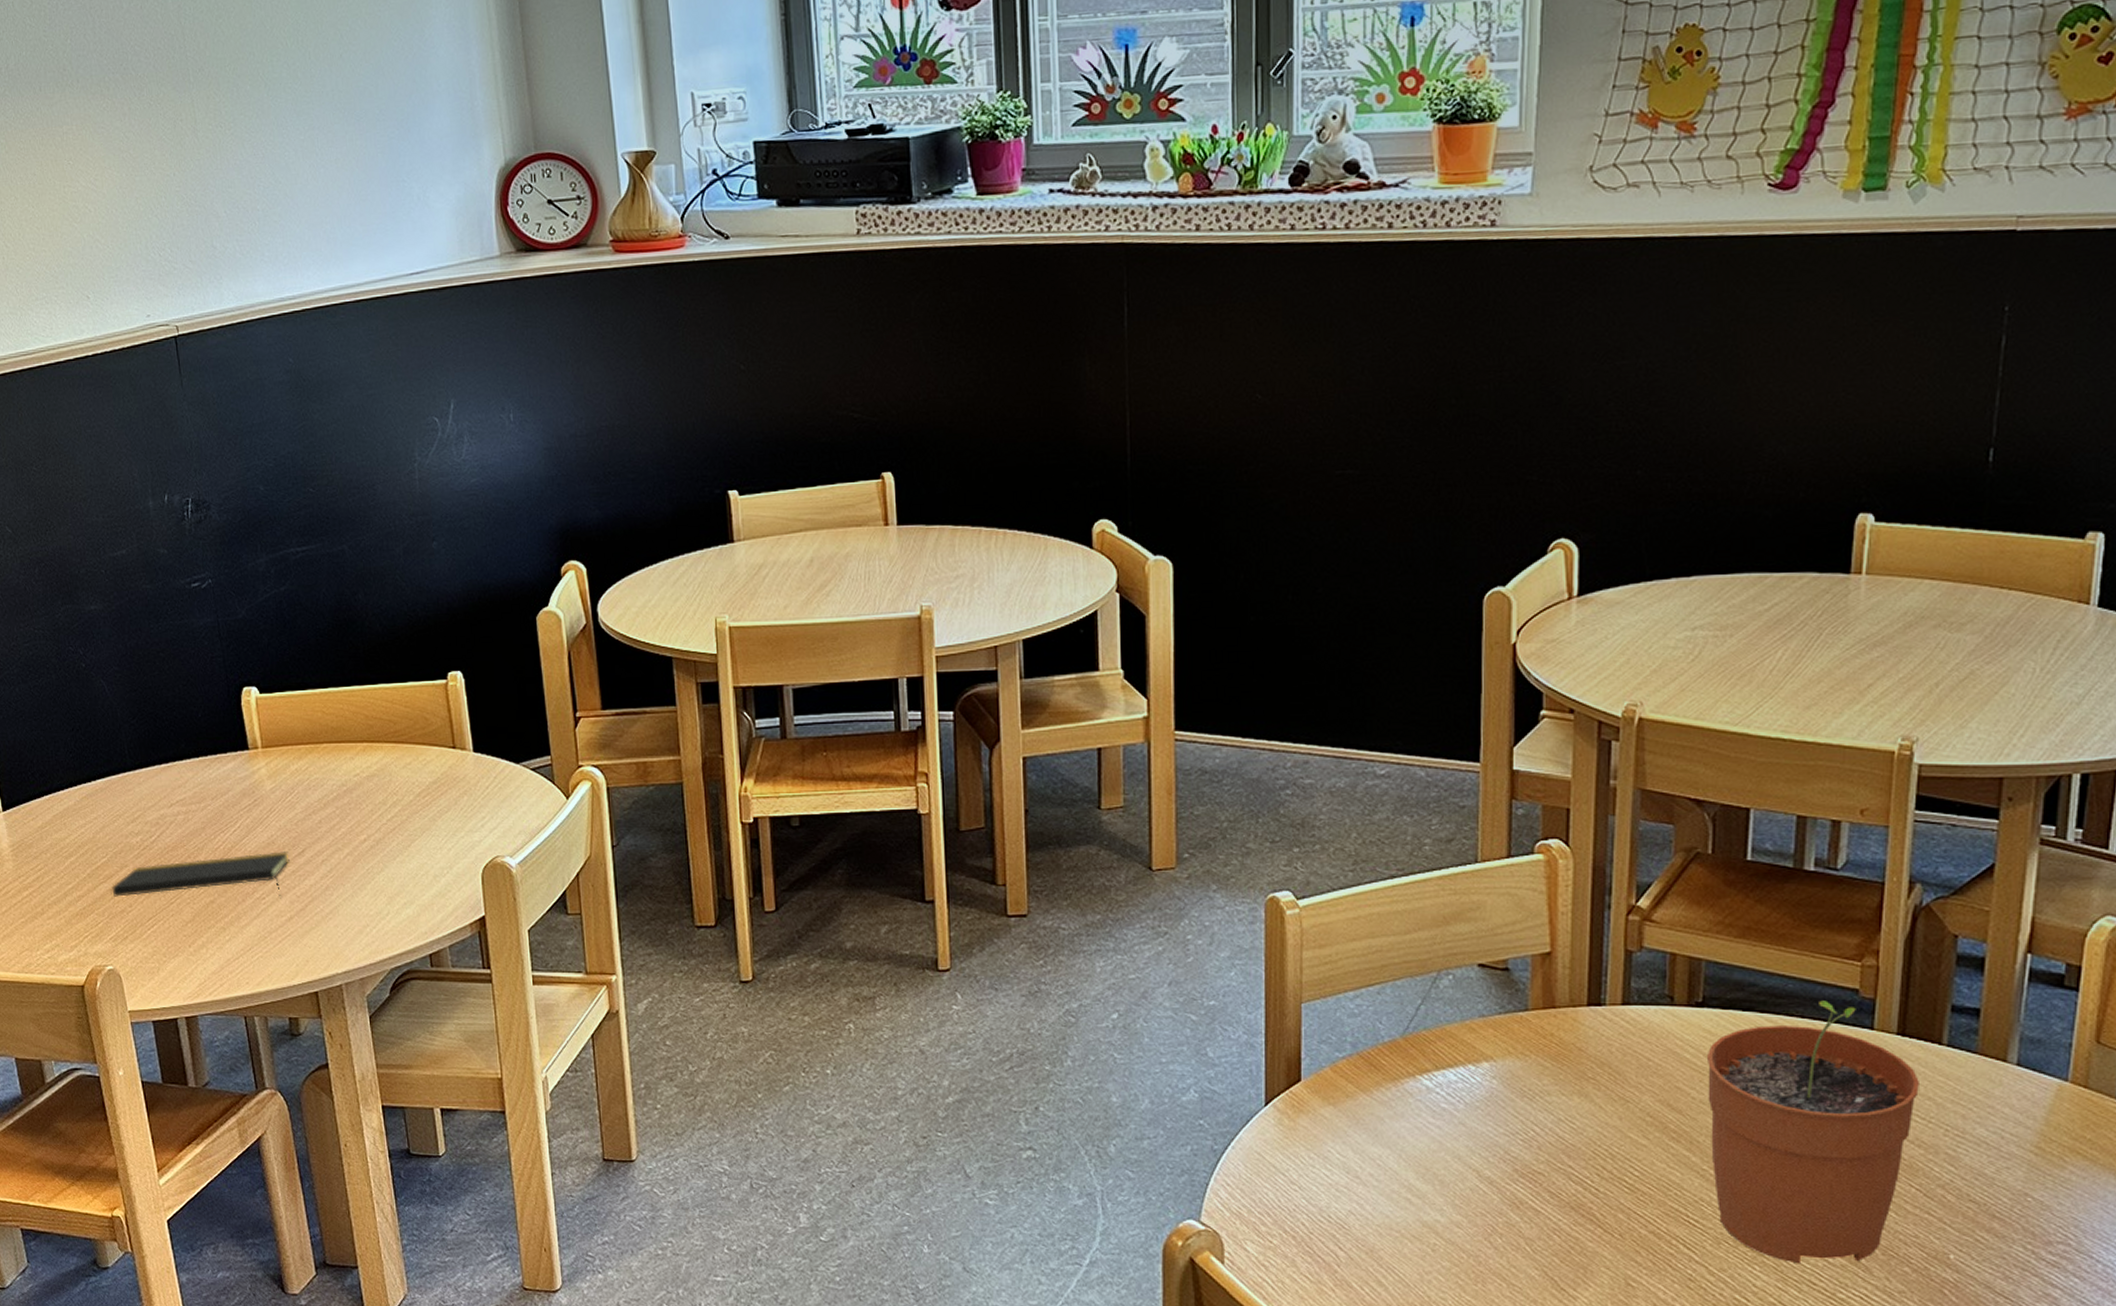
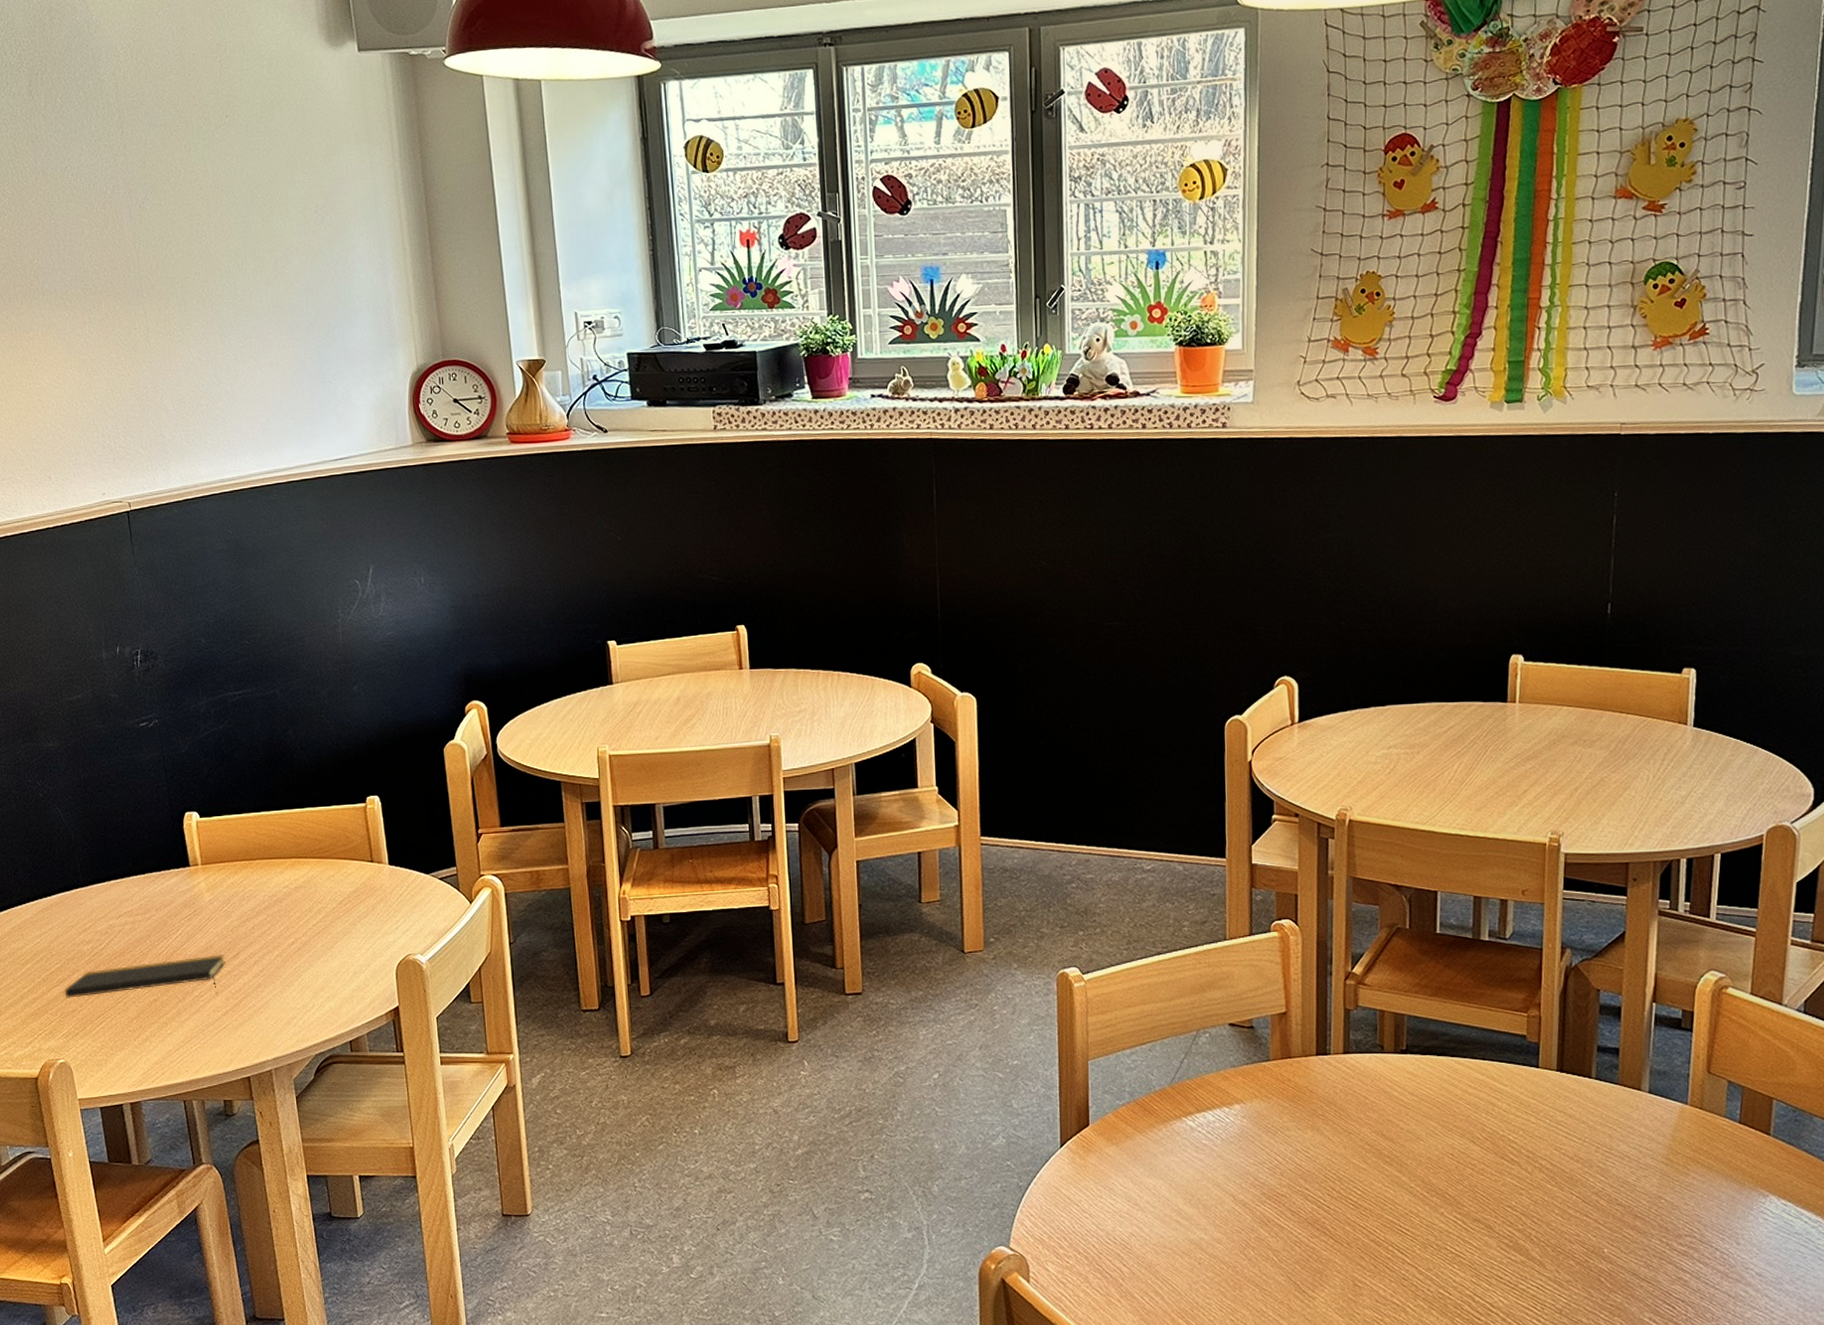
plant pot: present [1706,1000,1919,1264] -> none [1410,1045,1575,1262]

